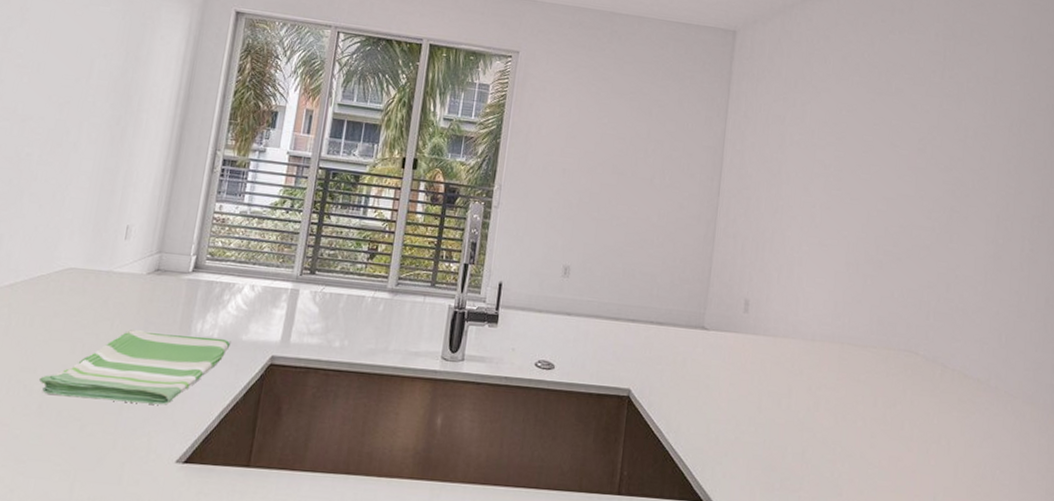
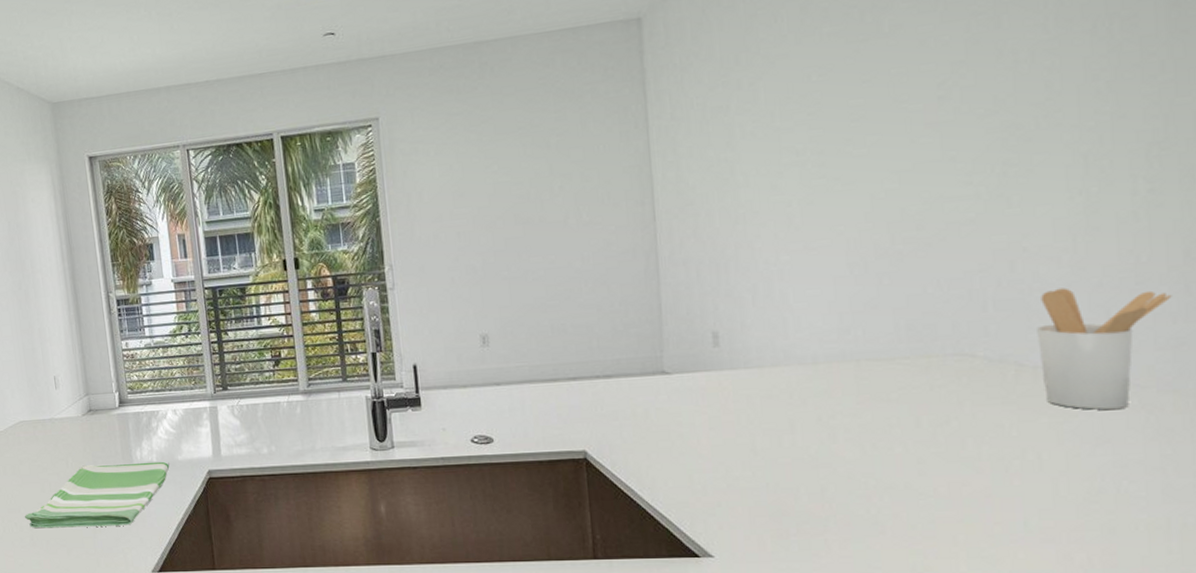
utensil holder: none [957,311,1037,412] -> present [1037,288,1172,410]

